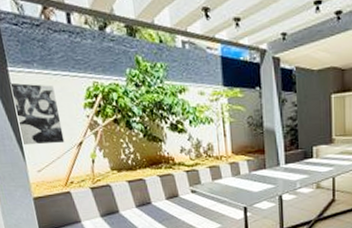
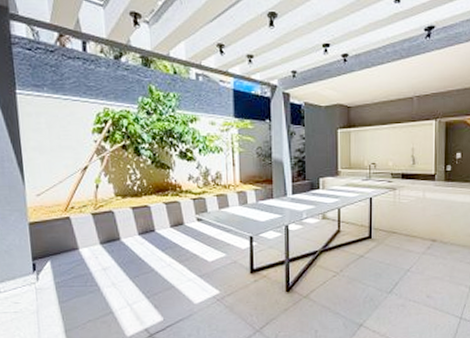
wall art: present [8,82,65,146] -> none [15,105,69,169]

